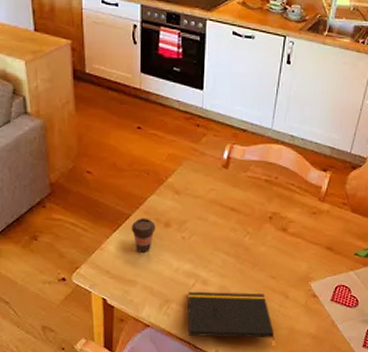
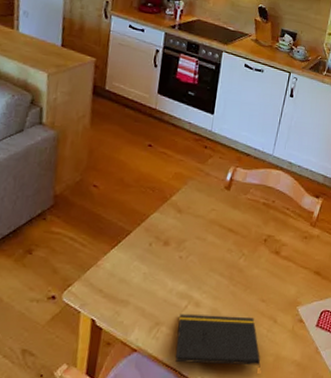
coffee cup: present [131,218,156,253] -> none [130,235,155,271]

